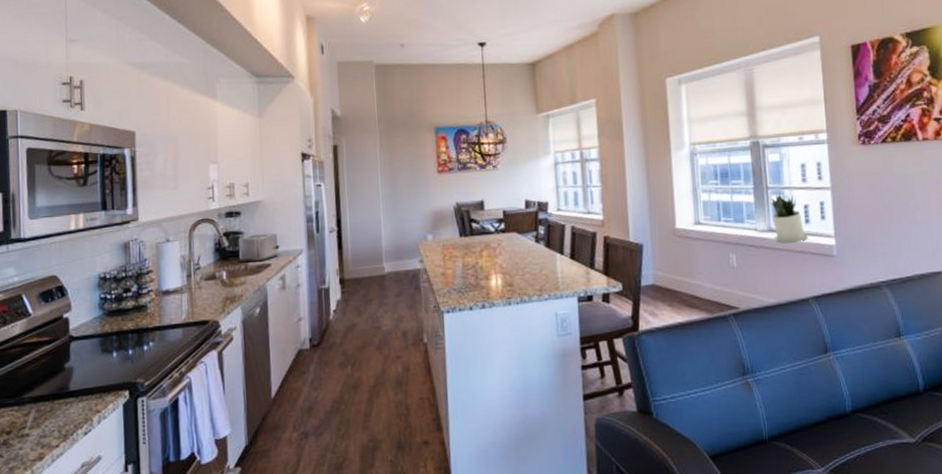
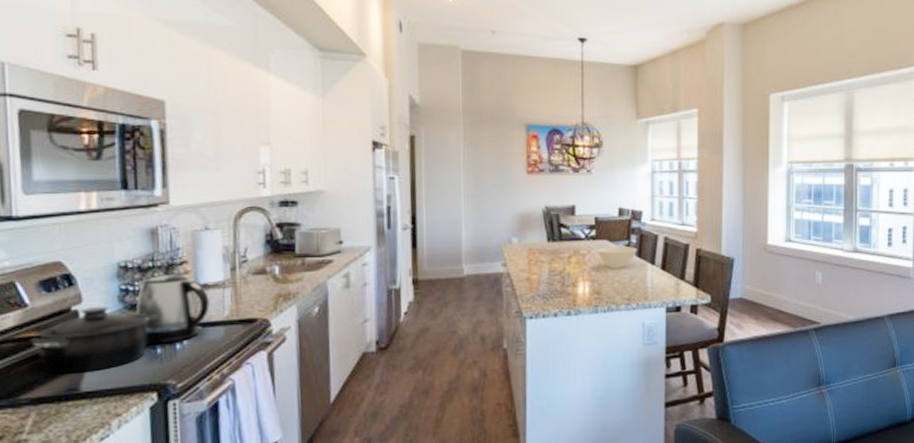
saucepan: none [31,313,125,377] -> present [28,306,152,376]
kettle: none [112,283,170,348] -> present [136,275,210,346]
bowl: none [507,237,546,260] -> present [597,246,638,269]
planter: present [771,193,809,244] -> none [858,216,890,264]

